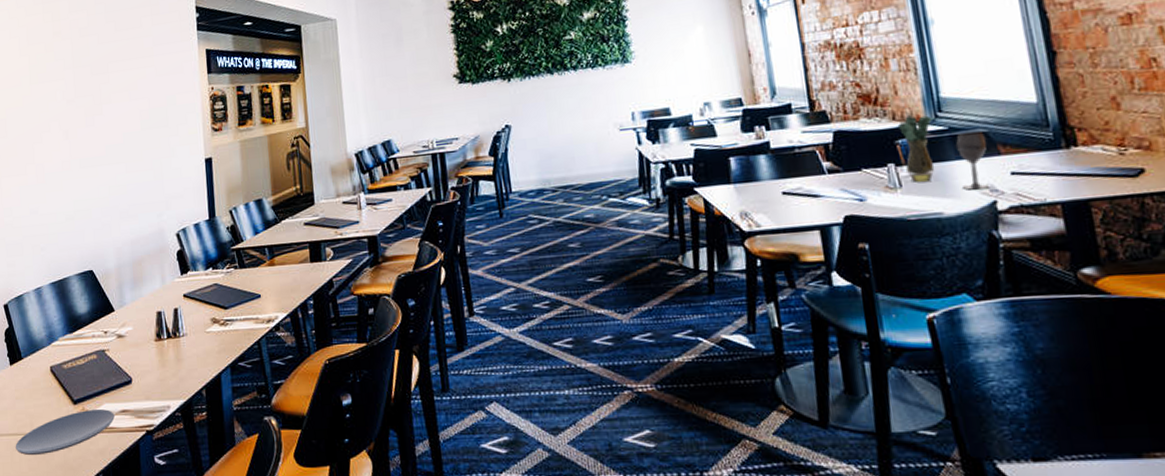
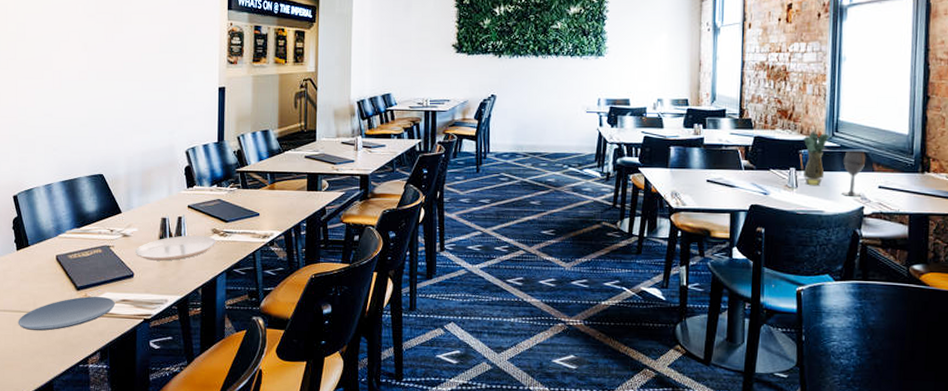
plate: none [131,327,217,362] -> present [134,235,216,261]

